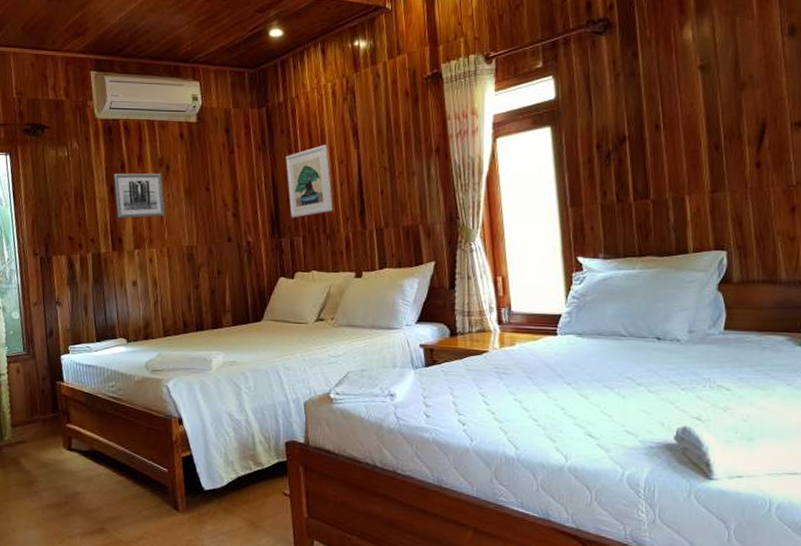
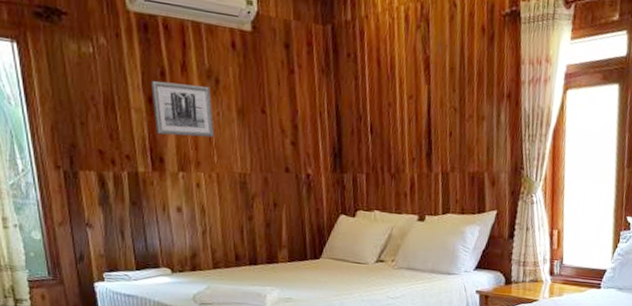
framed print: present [285,144,333,218] -> none [351,75,400,153]

